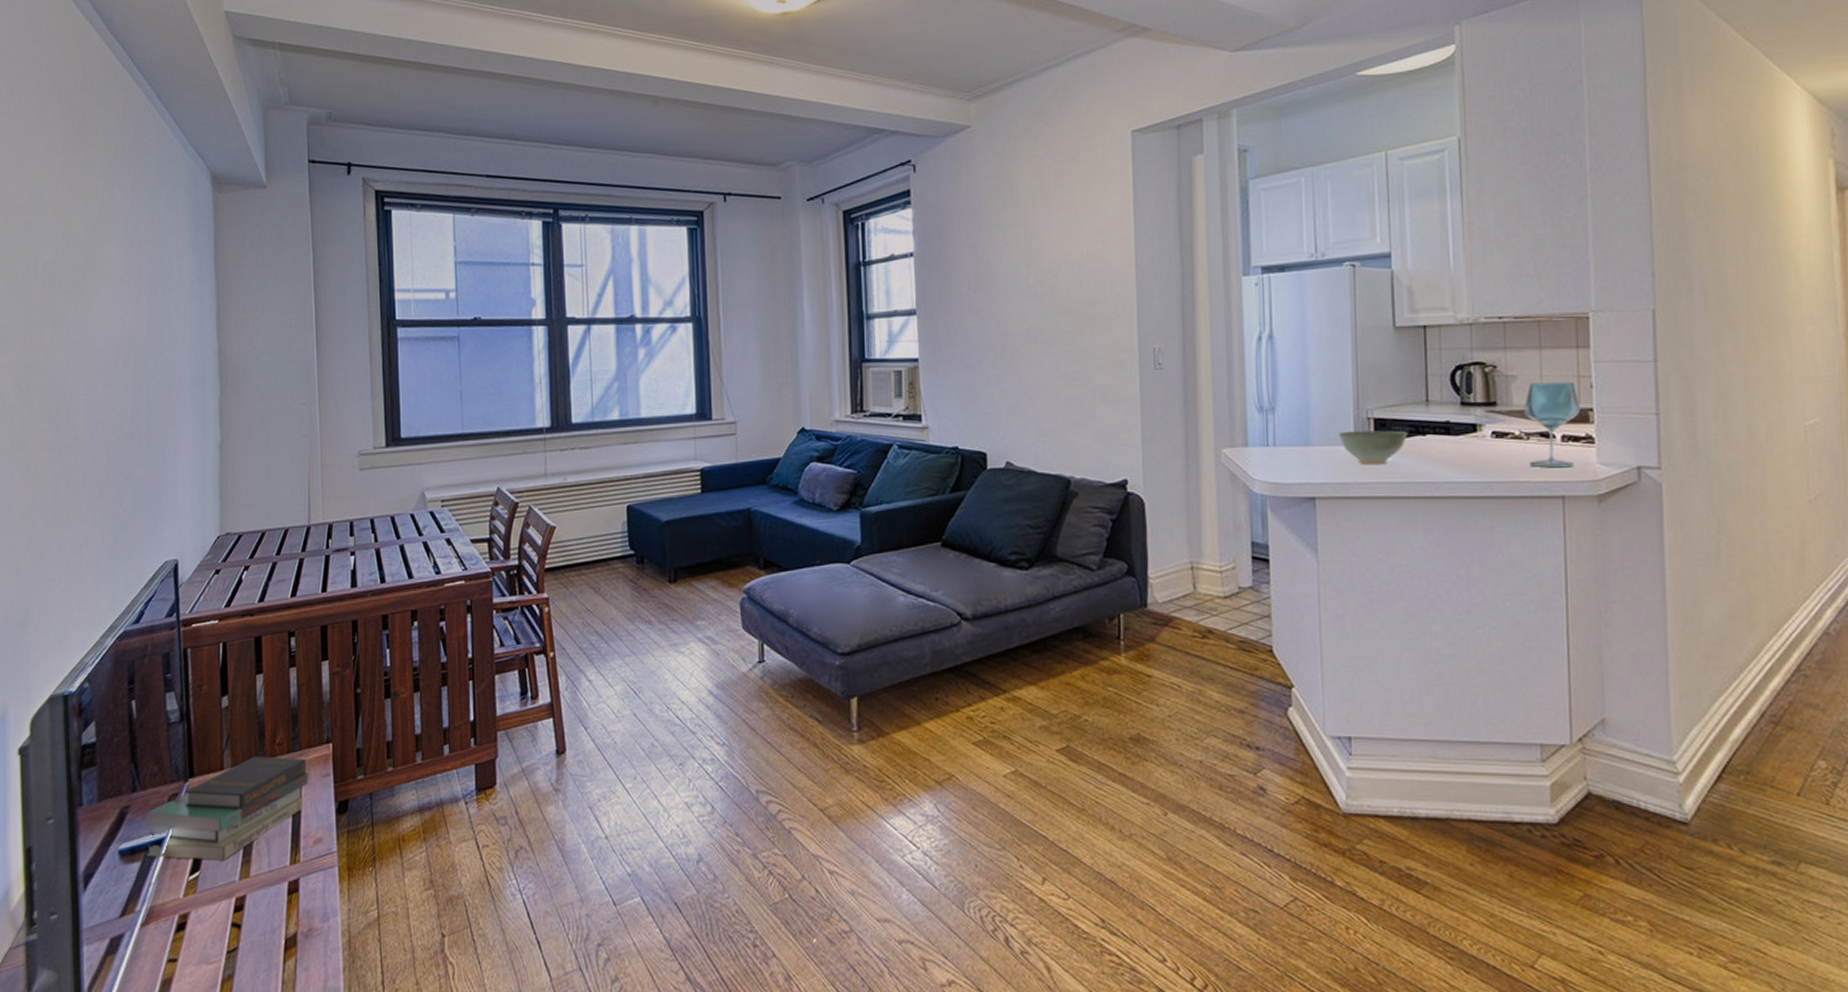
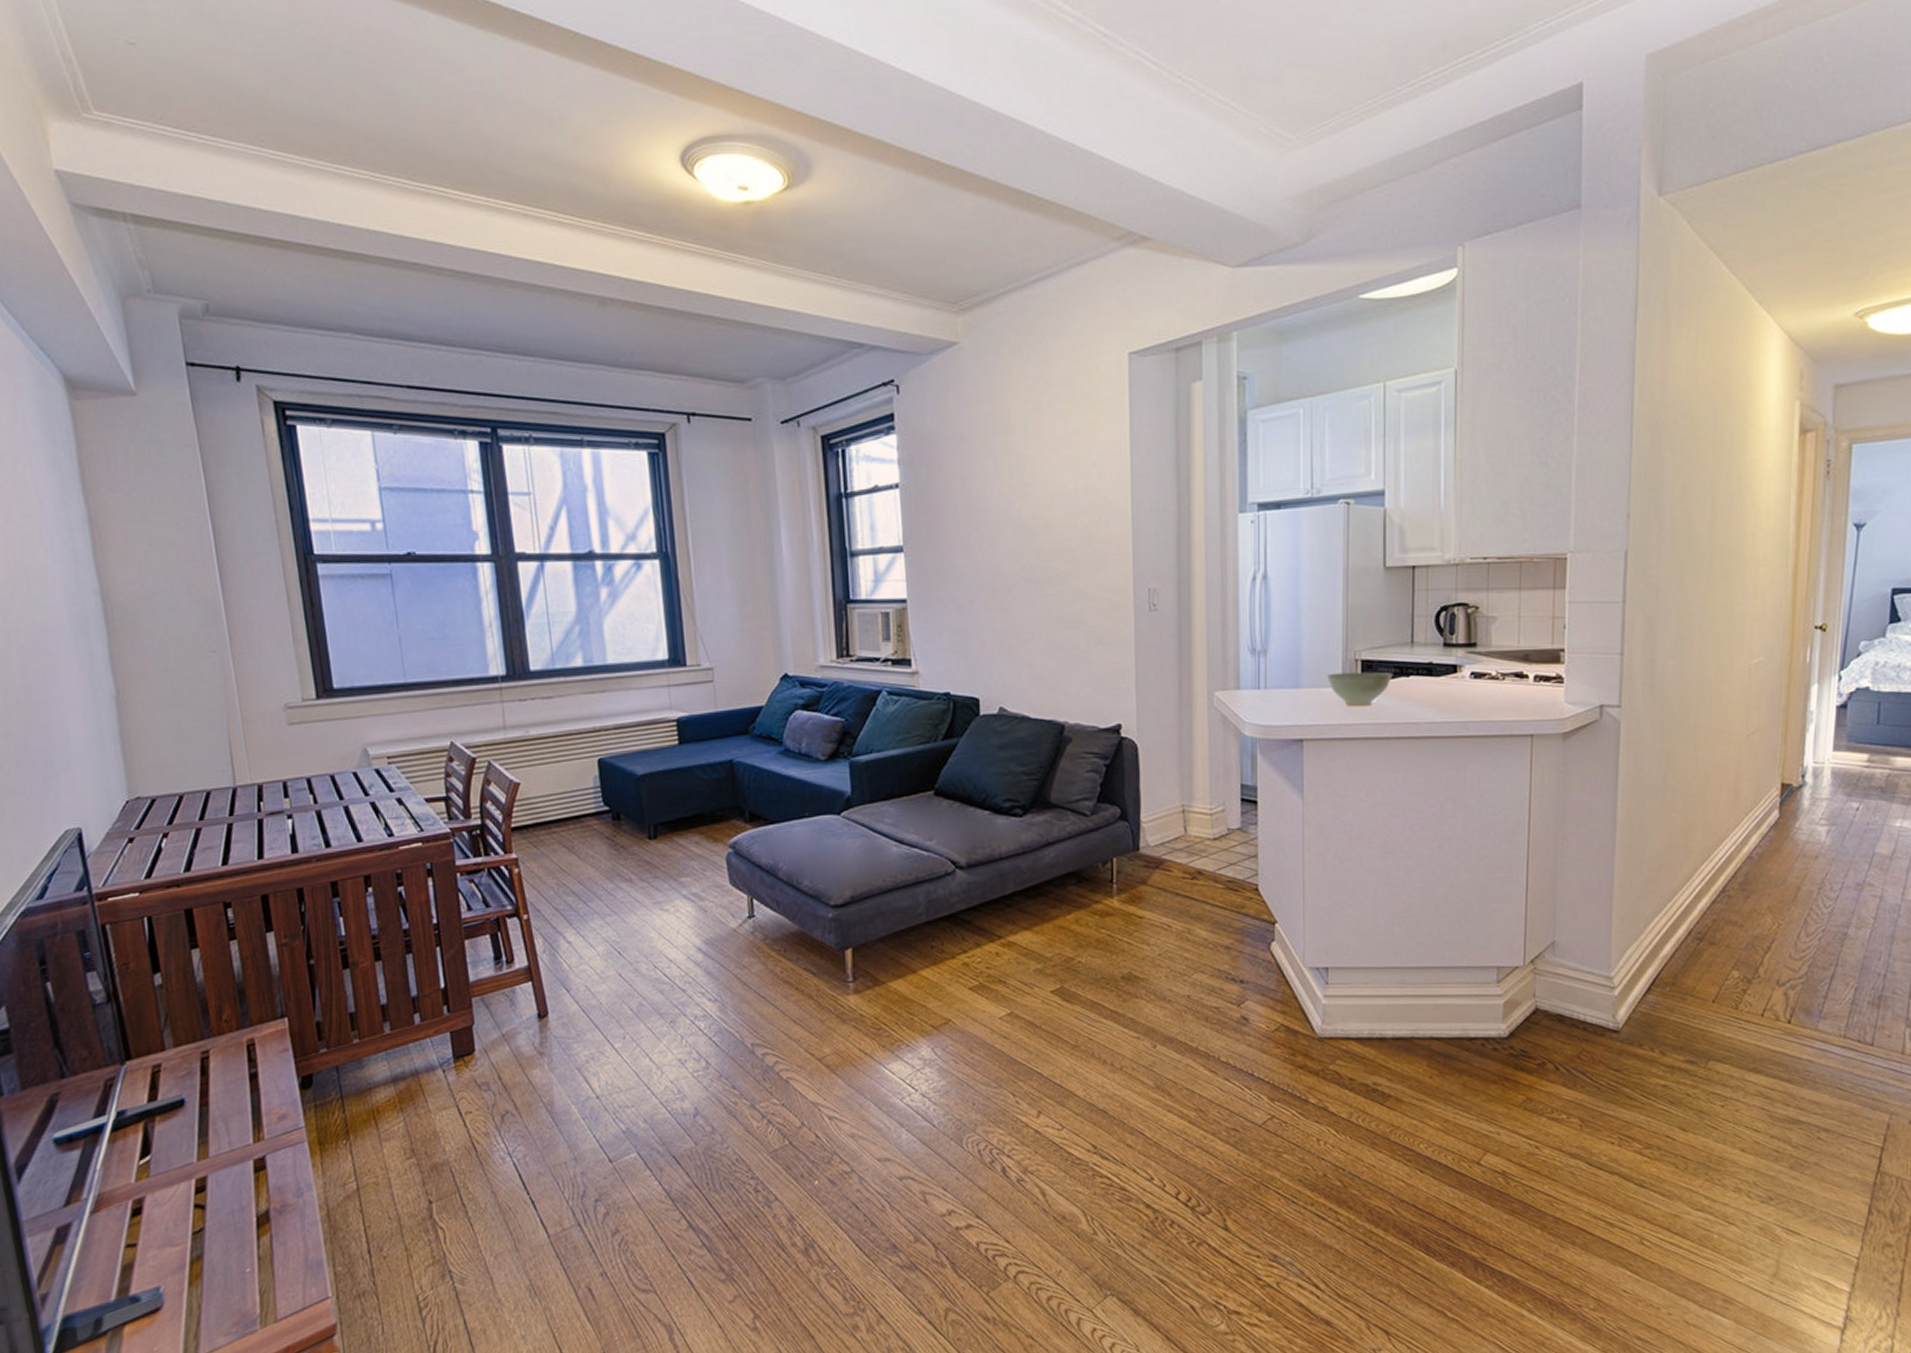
books: present [146,756,308,860] -> none [81,1034,265,1144]
wine glass: present [1523,381,1580,468] -> none [1501,622,1553,707]

